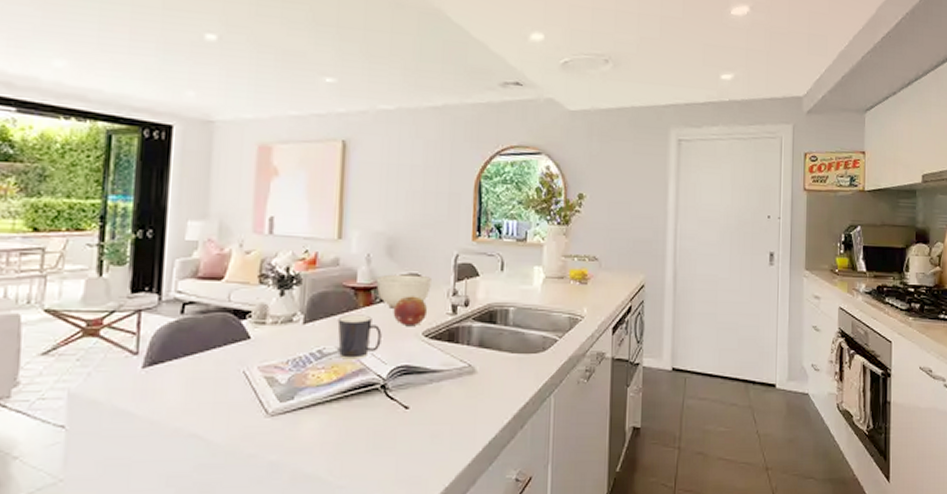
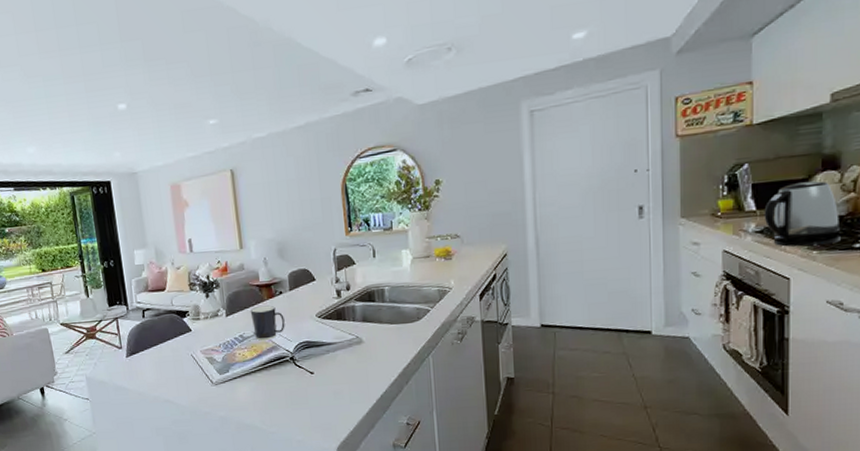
bowl: present [376,274,431,309] -> none [273,269,317,298]
fruit: present [393,296,428,325] -> none [290,286,318,310]
kettle: none [872,250,930,312] -> present [764,181,841,247]

